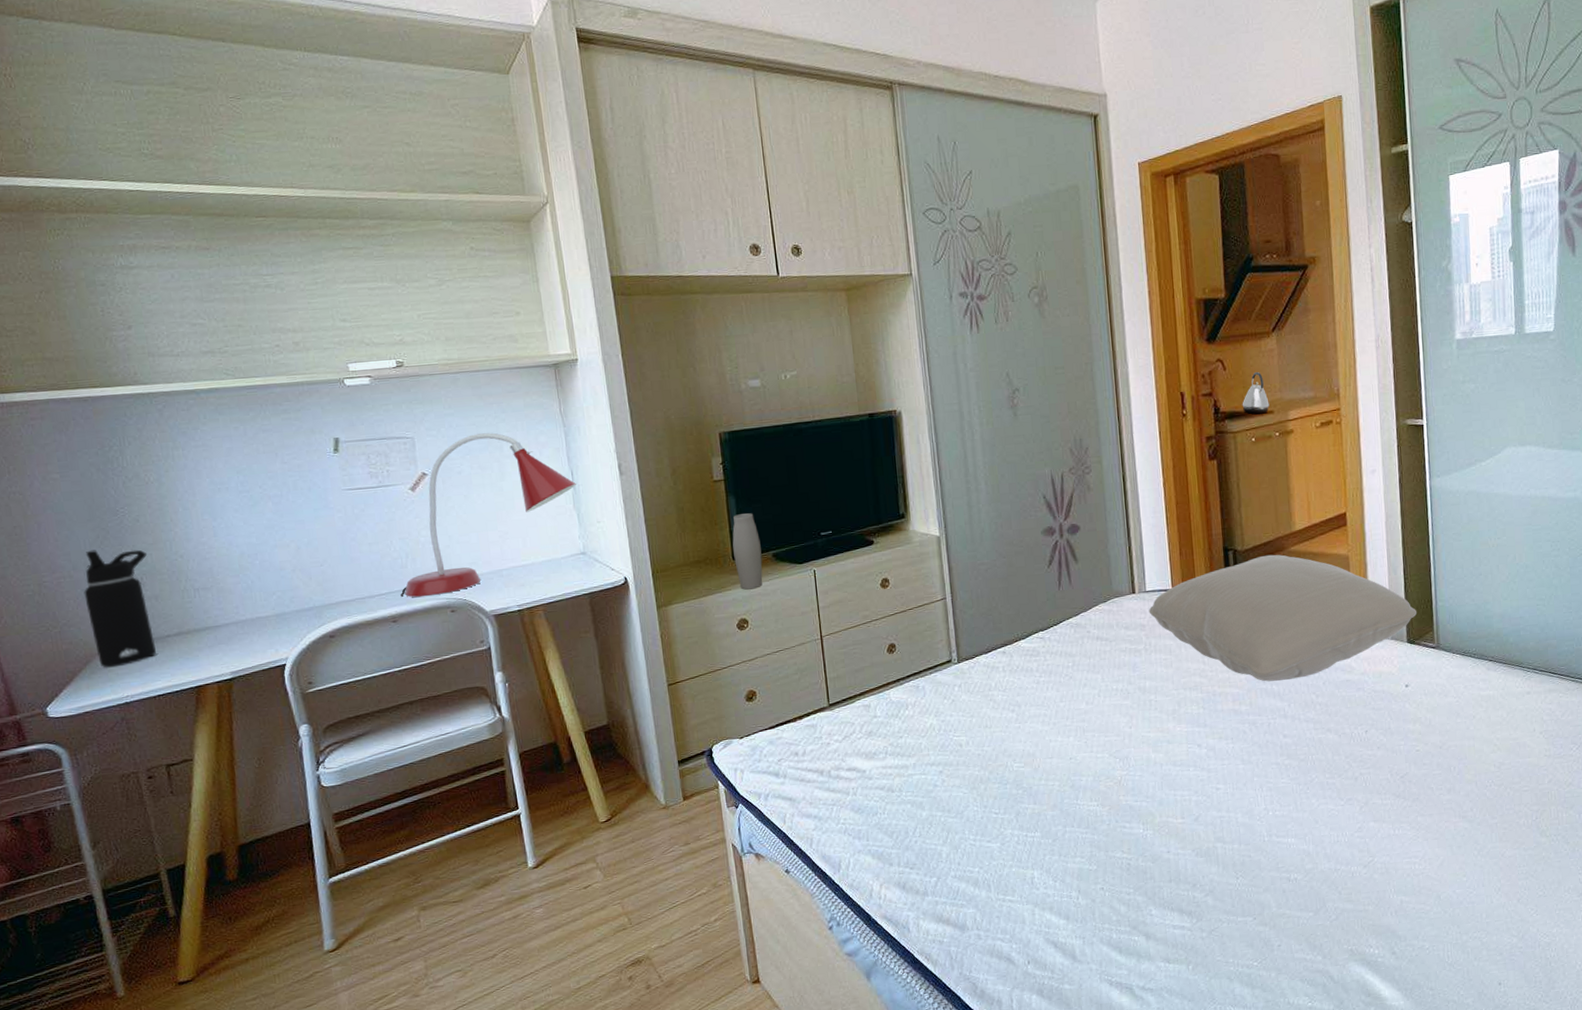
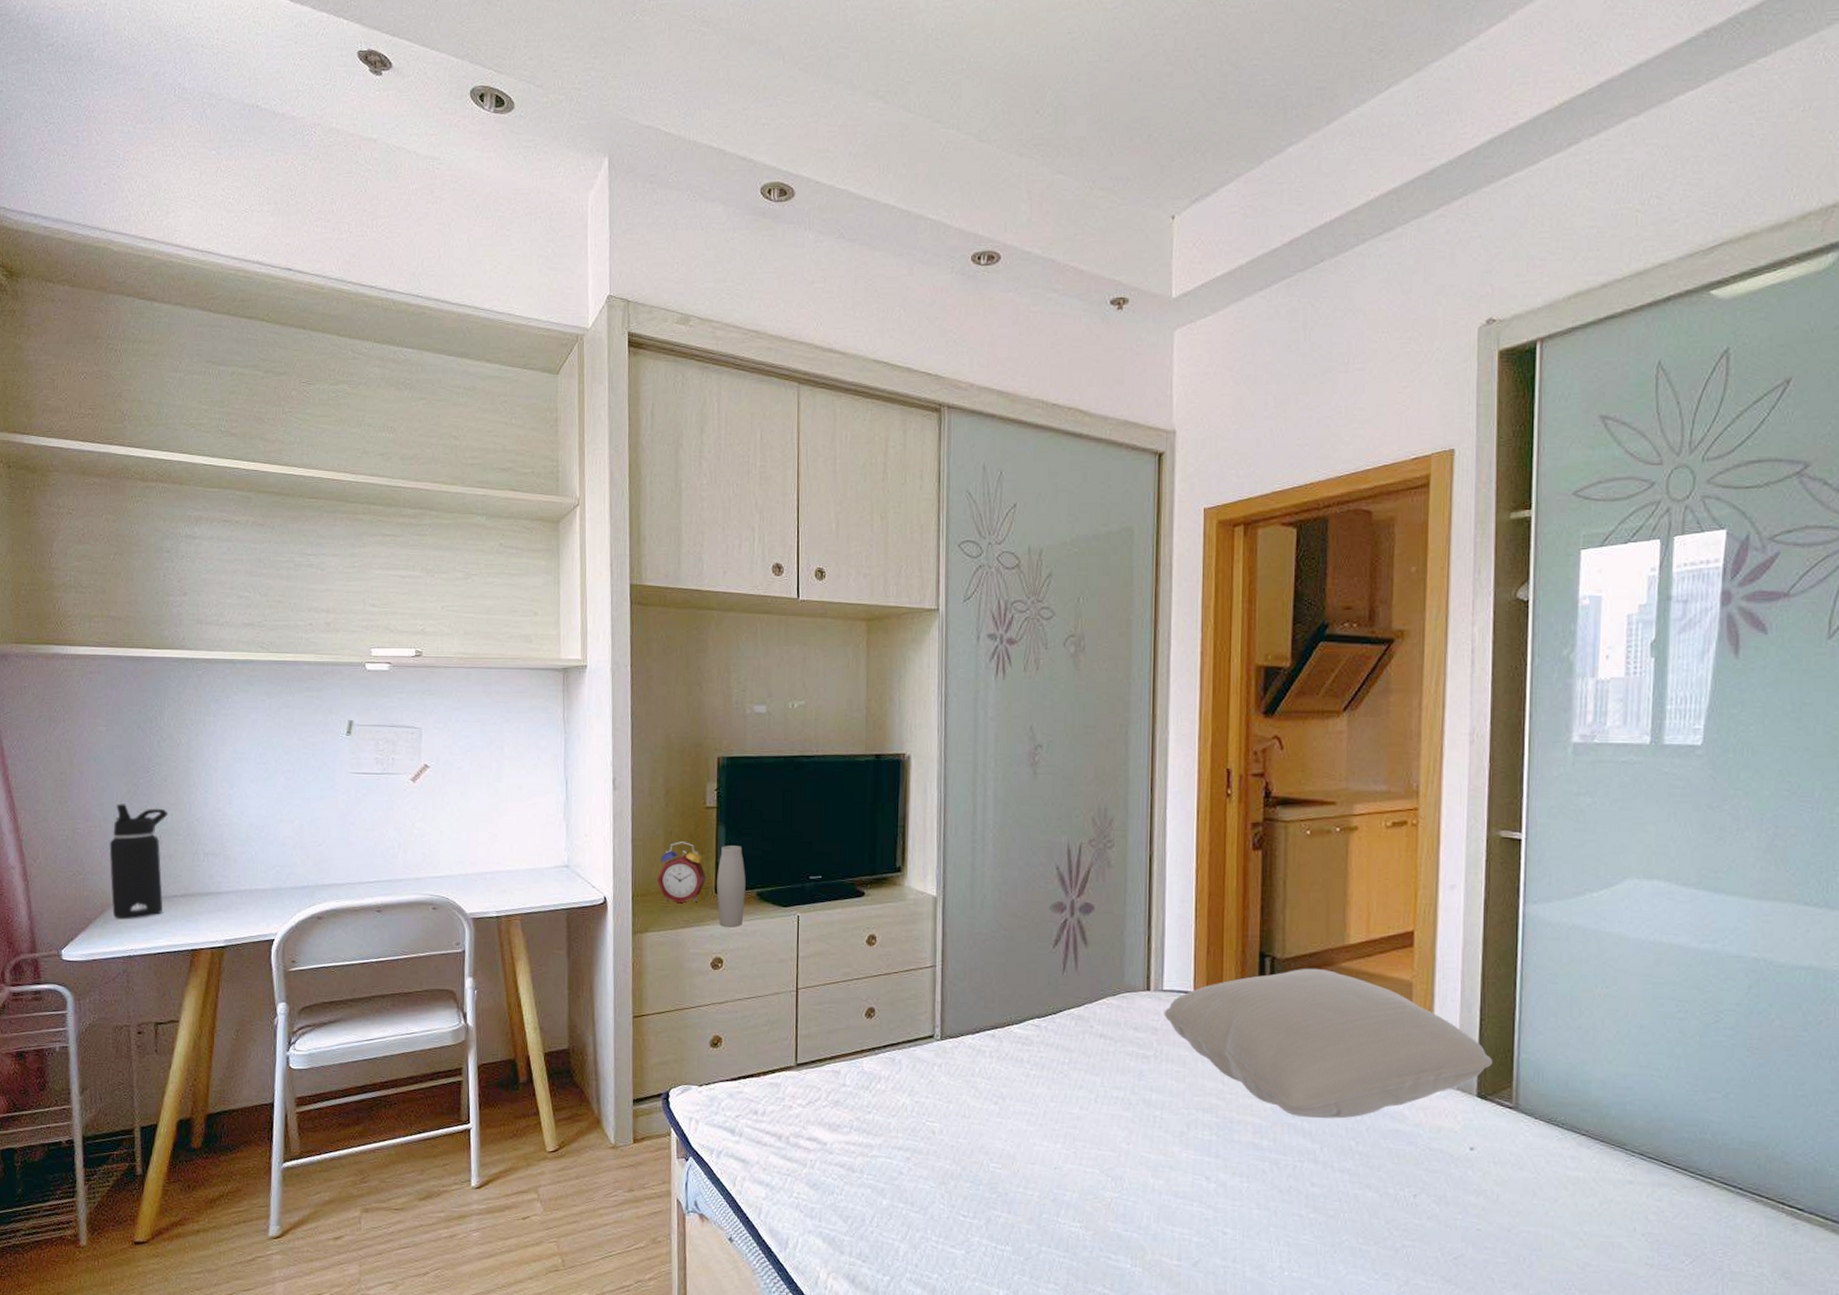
desk lamp: present [400,432,576,598] -> none [388,731,569,890]
alarm clock: none [675,516,723,574] -> present [658,842,707,904]
kettle: present [1242,371,1270,415] -> none [1298,754,1332,804]

